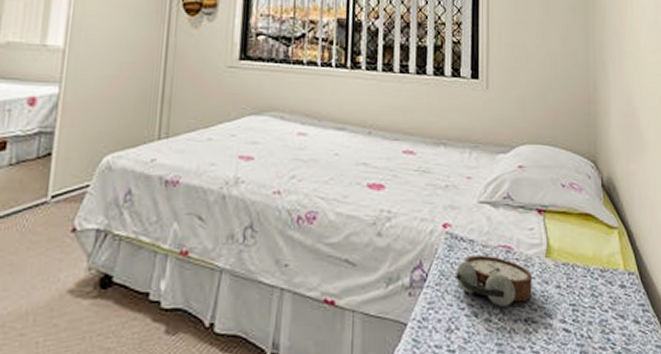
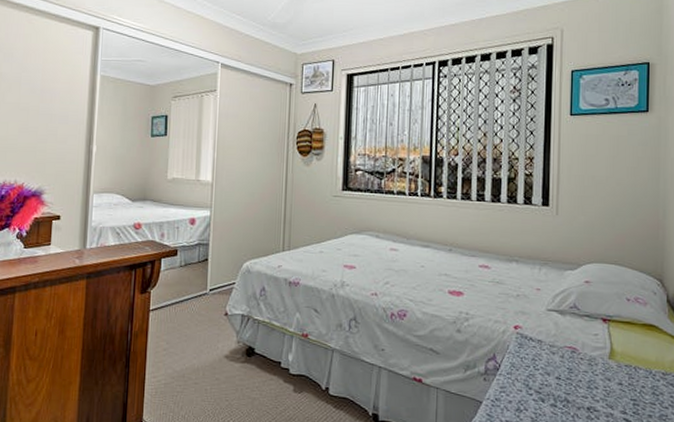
alarm clock: present [456,255,532,307] -> none [525,353,595,396]

